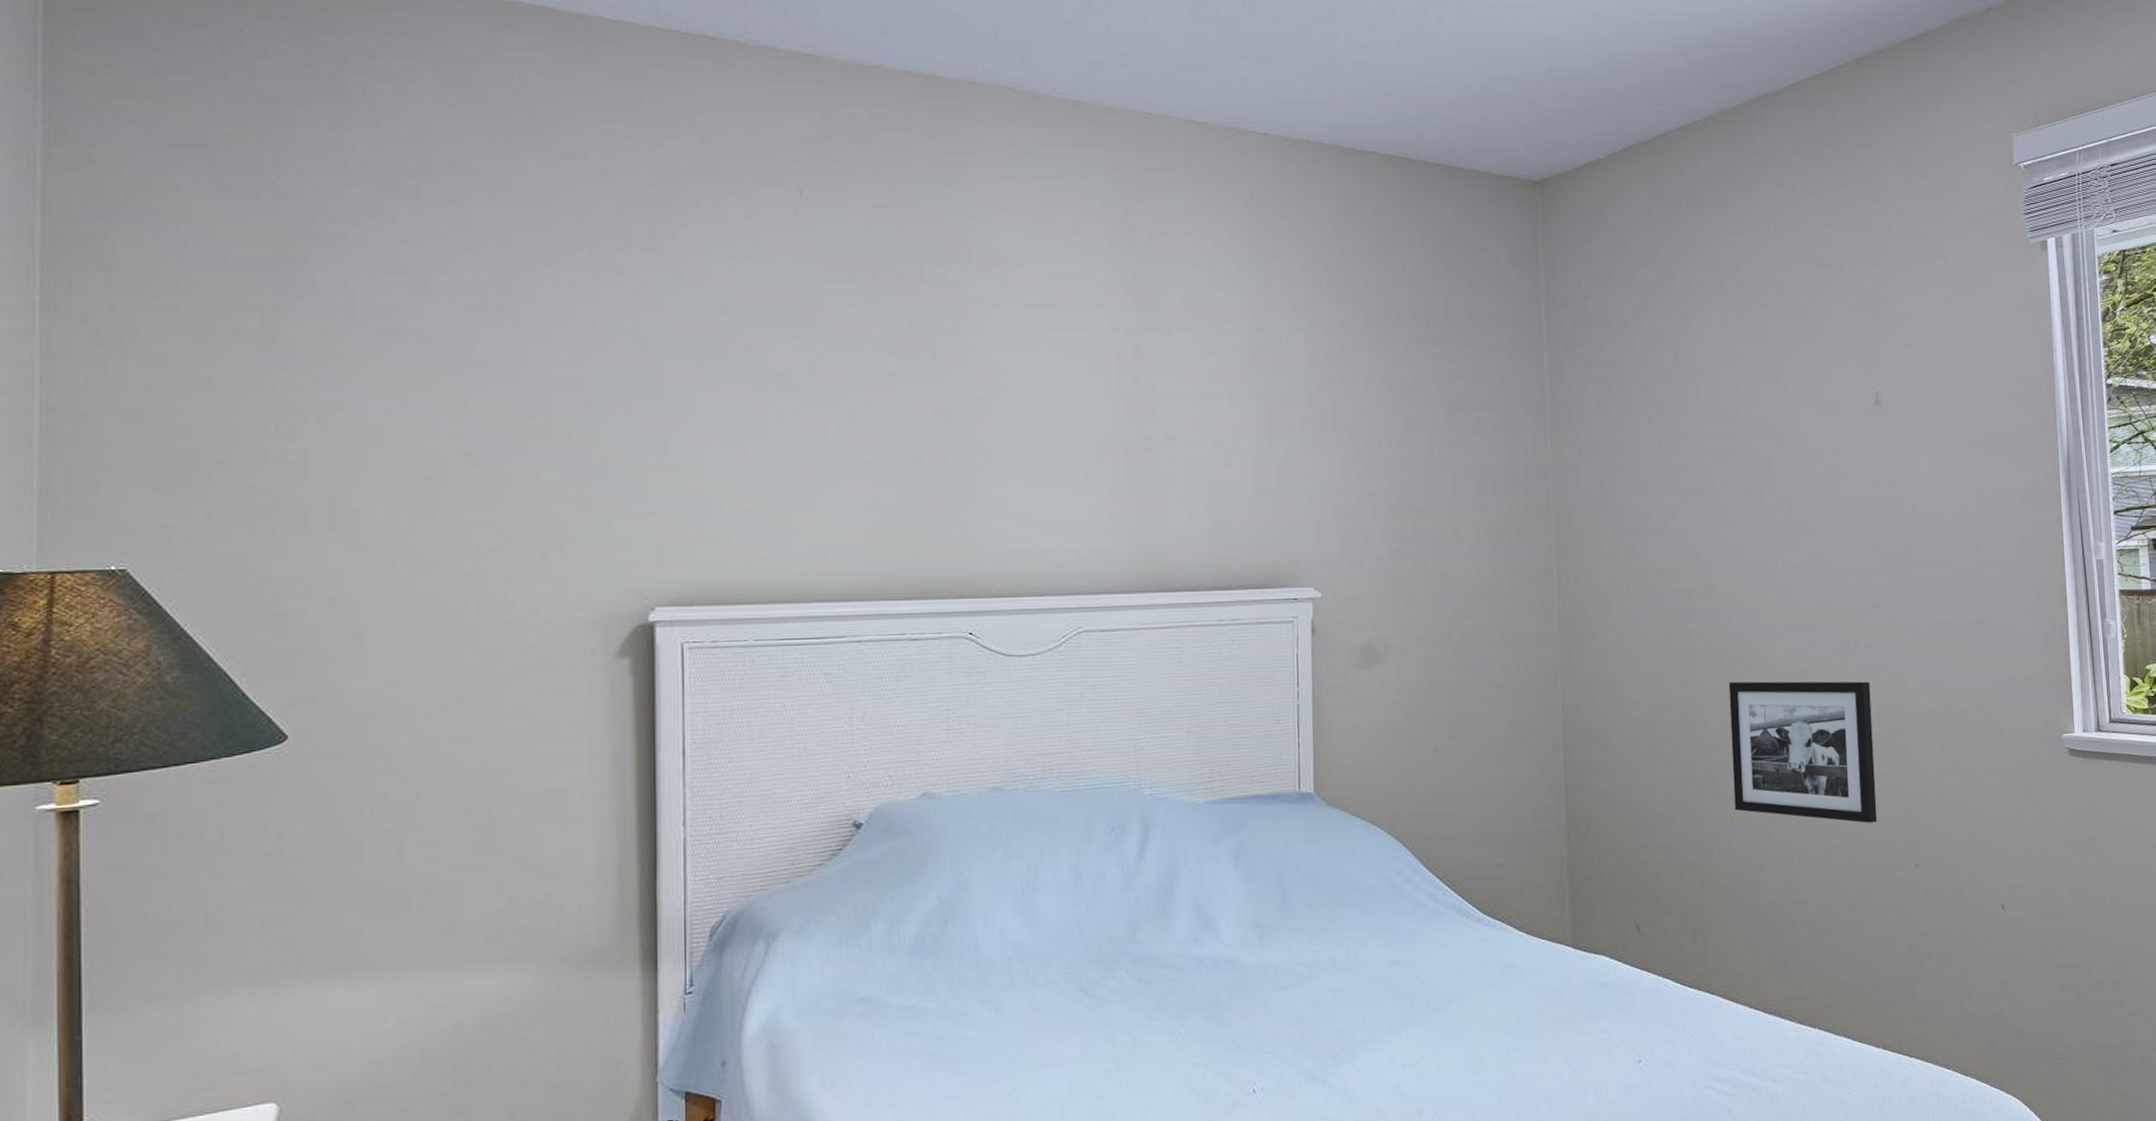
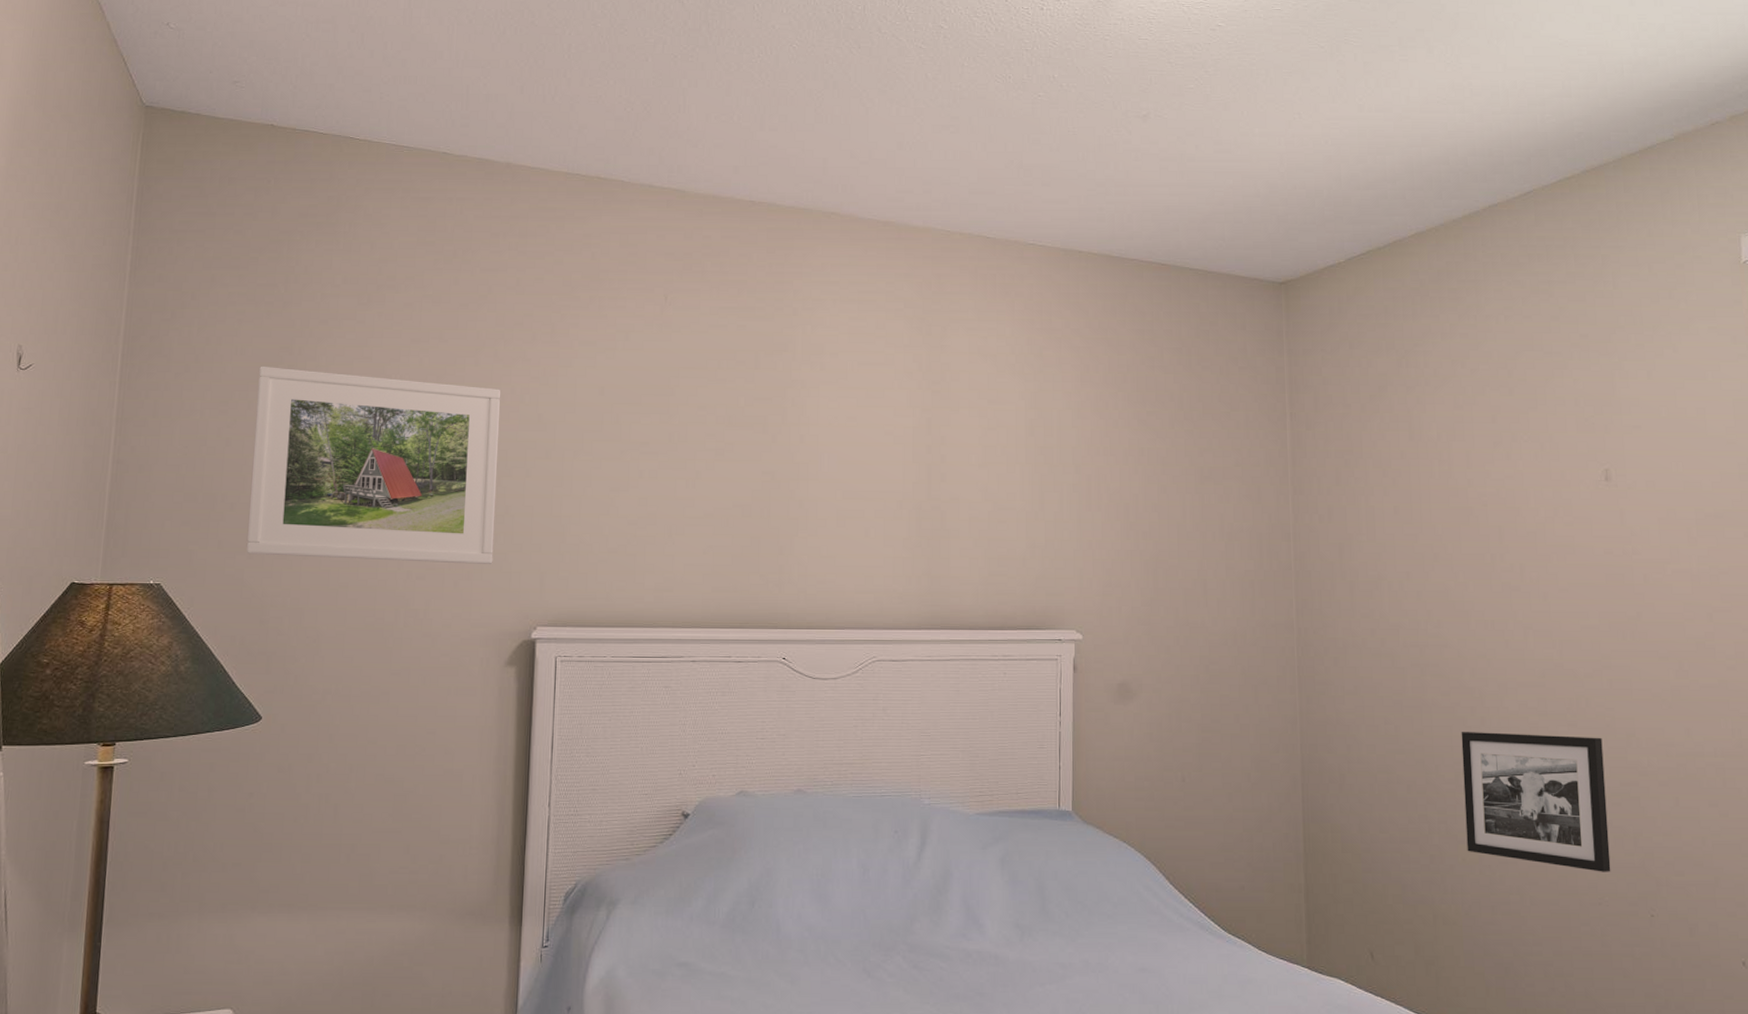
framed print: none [247,278,592,533] -> present [246,366,501,565]

